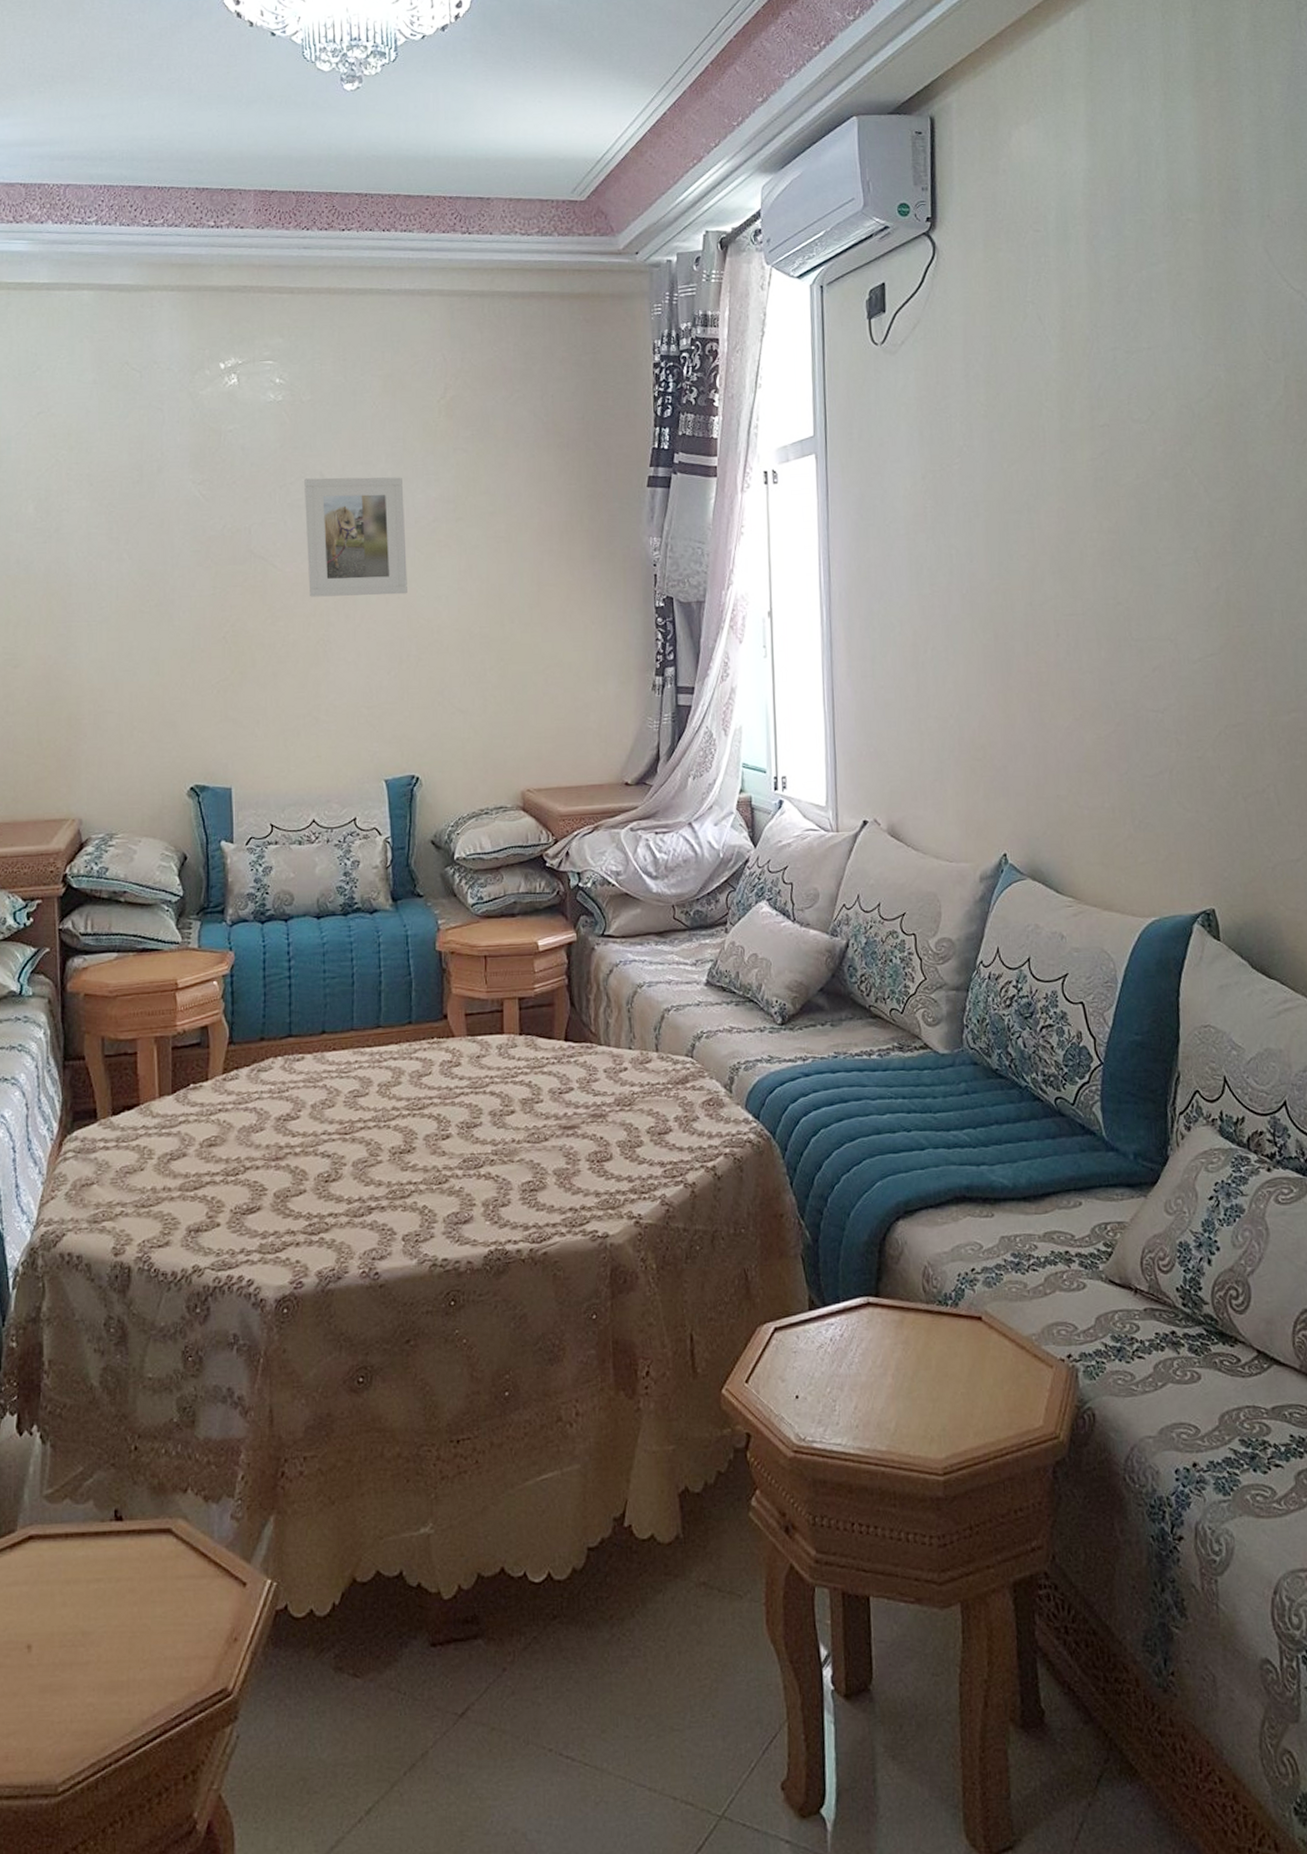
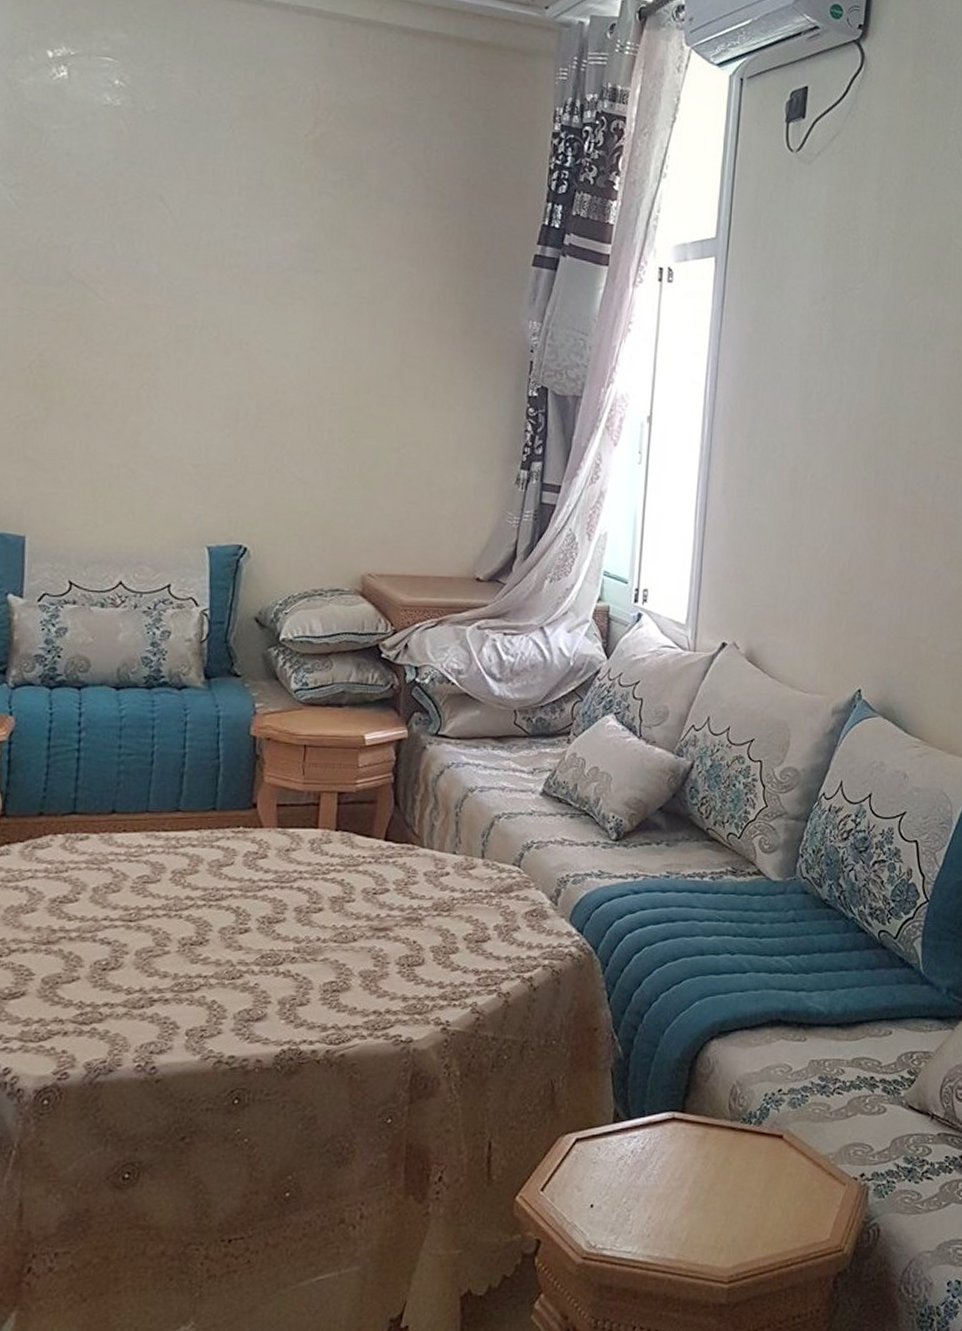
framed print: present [304,477,407,597] -> none [135,199,257,346]

